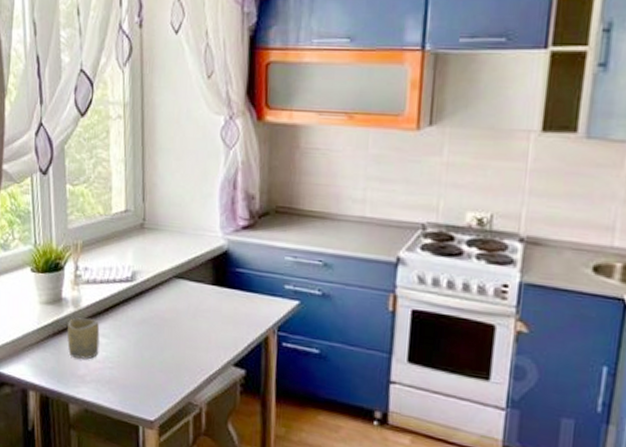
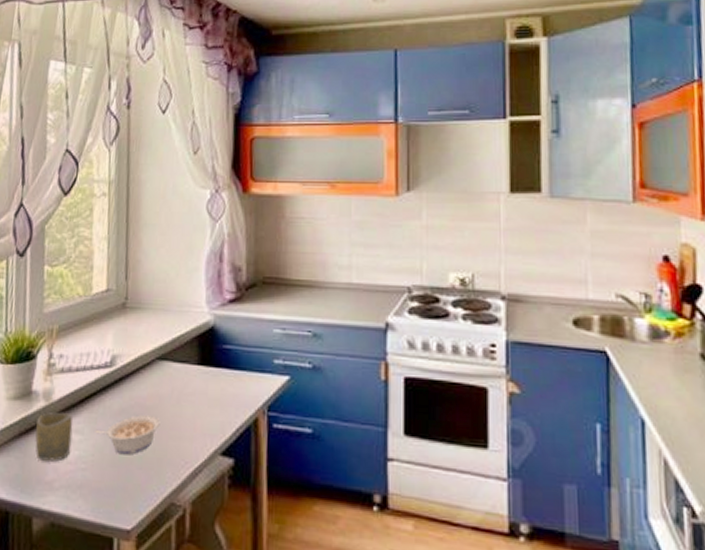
legume: none [119,325,178,359] -> present [95,415,160,455]

